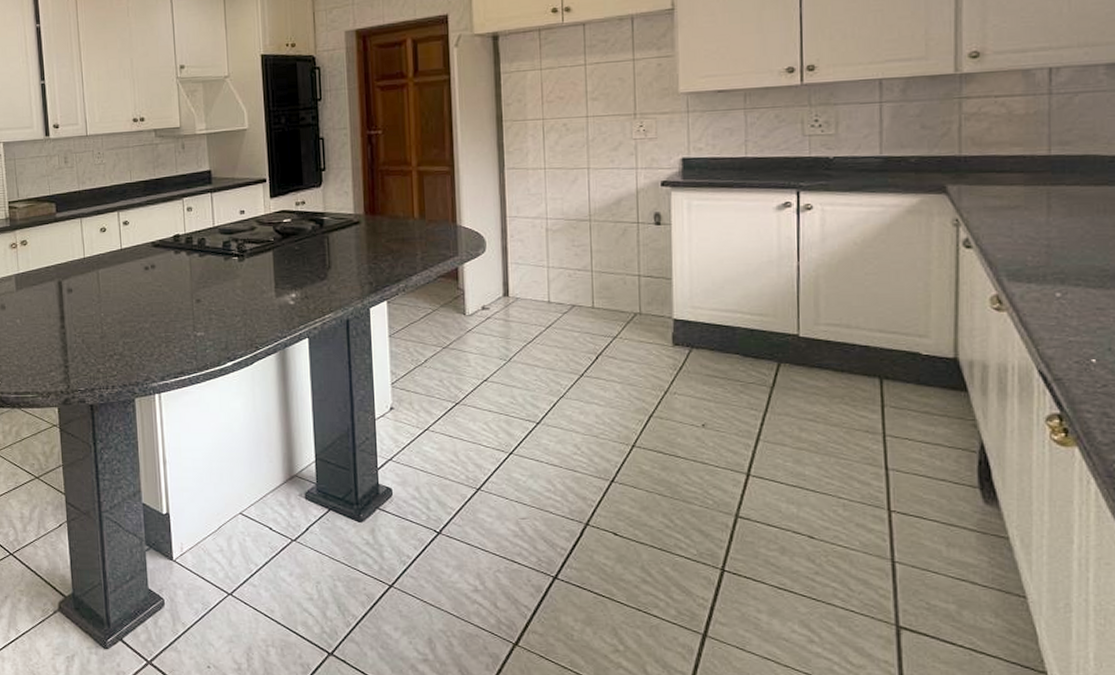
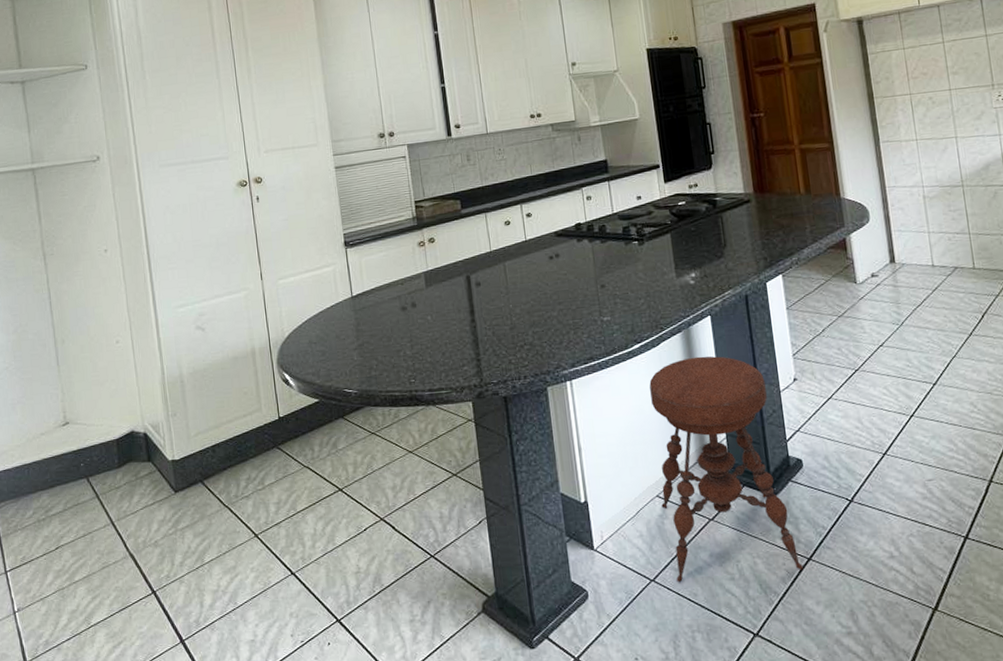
stool: none [240,378,384,598] -> present [649,356,803,582]

